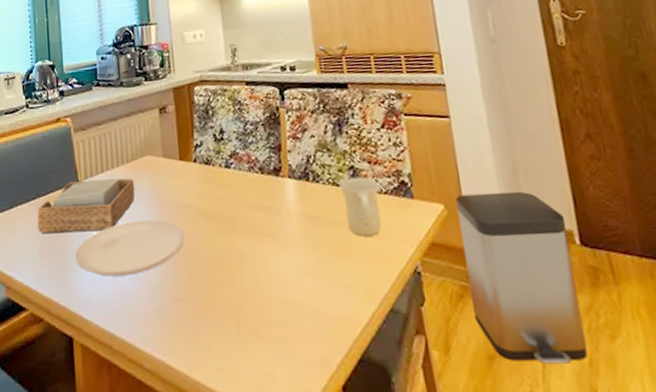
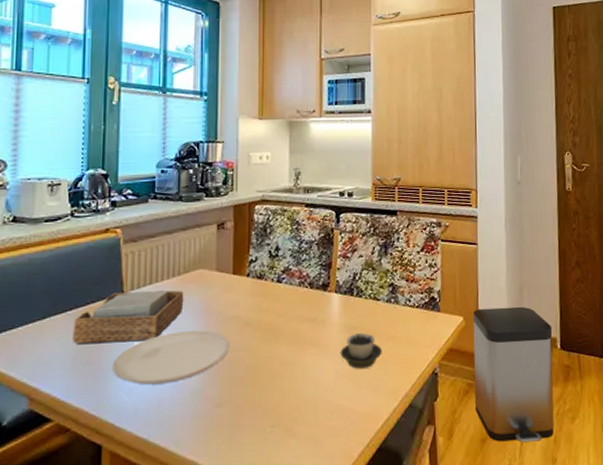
cup: none [302,224,350,265] -> present [340,333,382,369]
mug: present [339,177,382,237] -> none [380,293,413,344]

